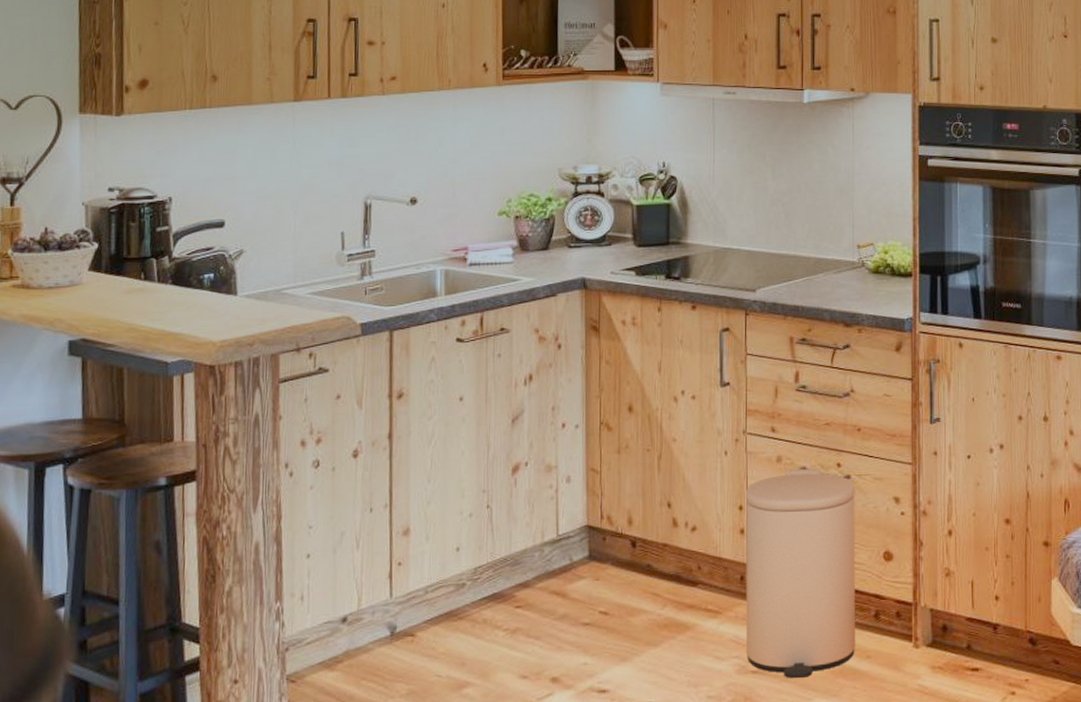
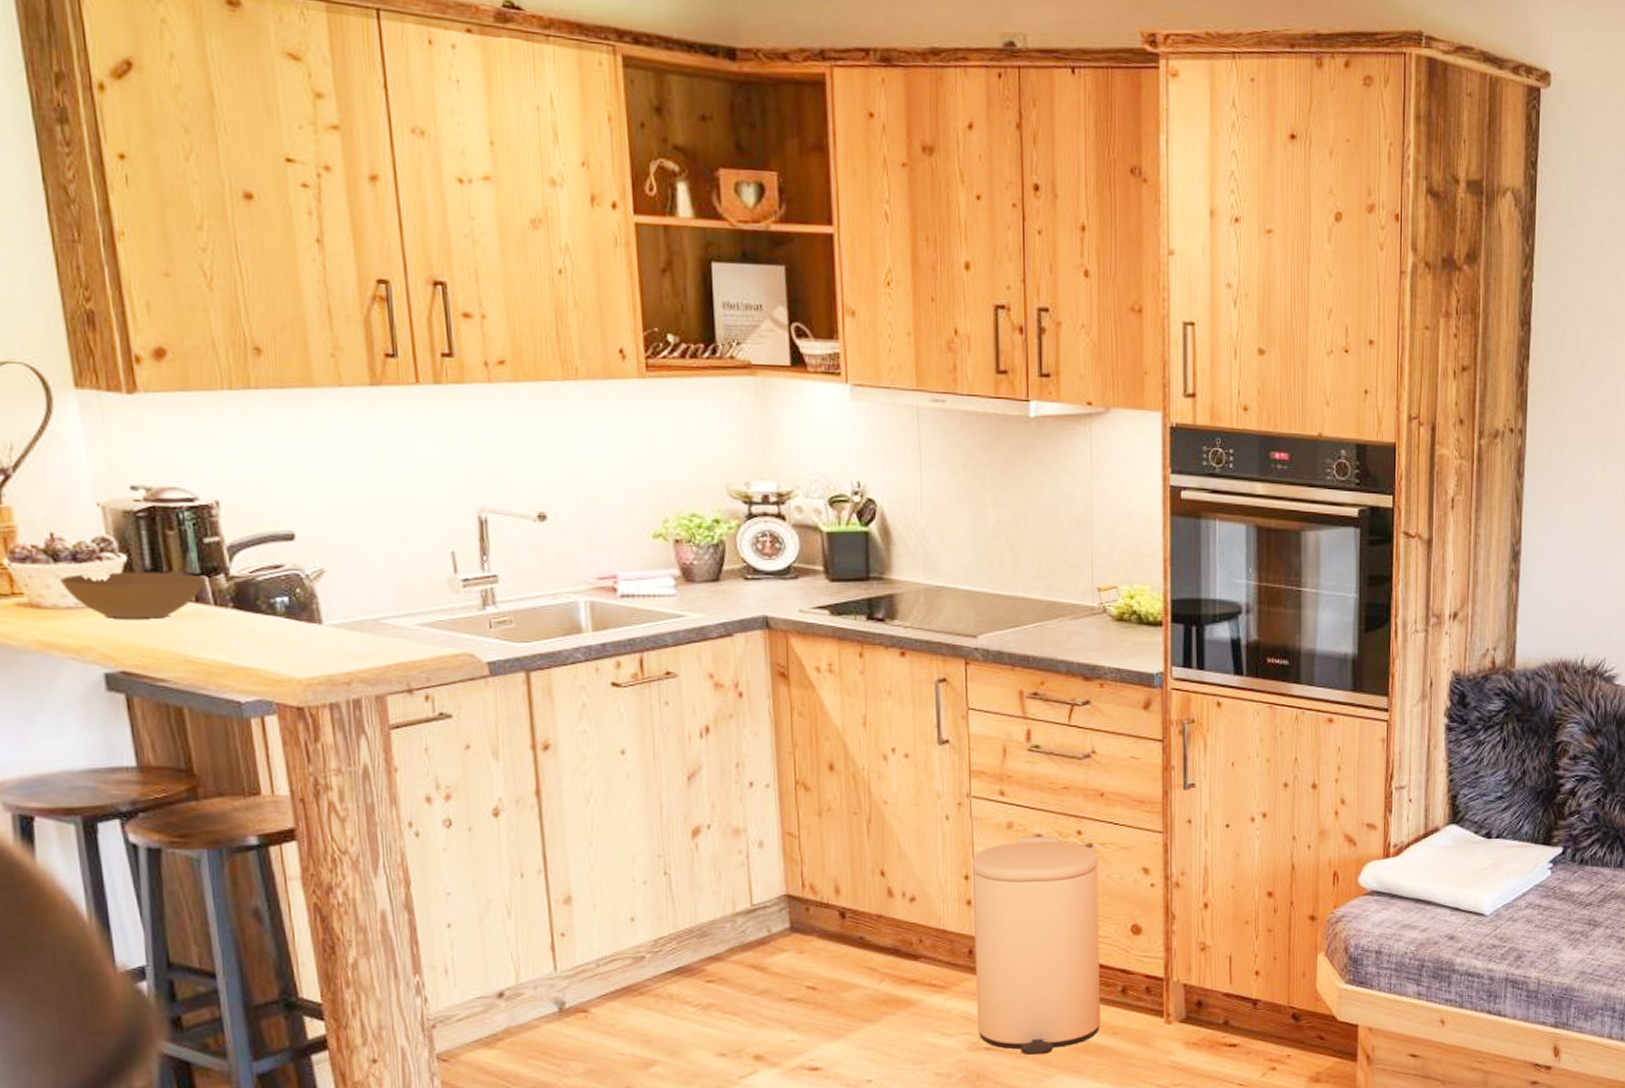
bowl: none [47,256,155,295] -> present [60,571,207,619]

